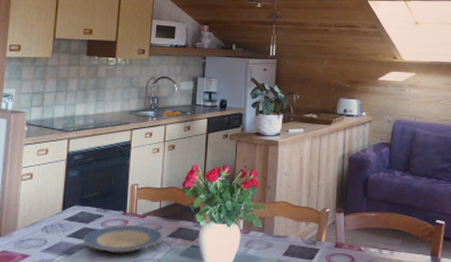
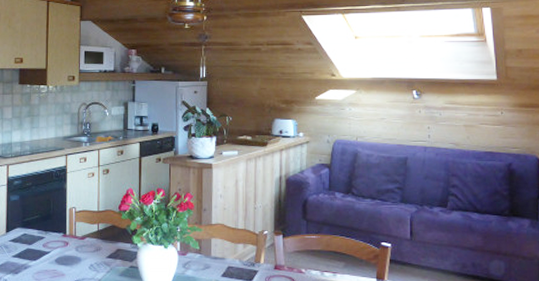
plate: present [83,225,163,254] -> none [28,246,103,273]

